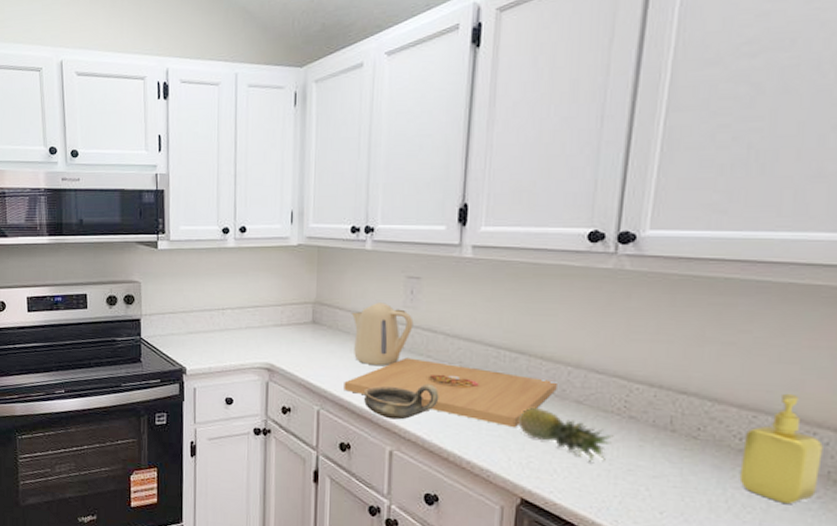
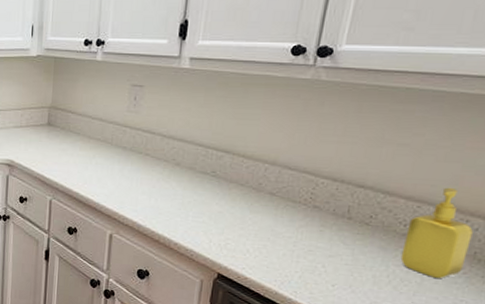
platter: present [344,357,557,428] -> none [73,155,255,216]
kettle: present [351,302,414,365] -> none [81,107,136,162]
oil lamp: present [364,383,439,420] -> none [90,178,154,208]
fruit: present [517,408,614,462] -> none [219,199,299,244]

